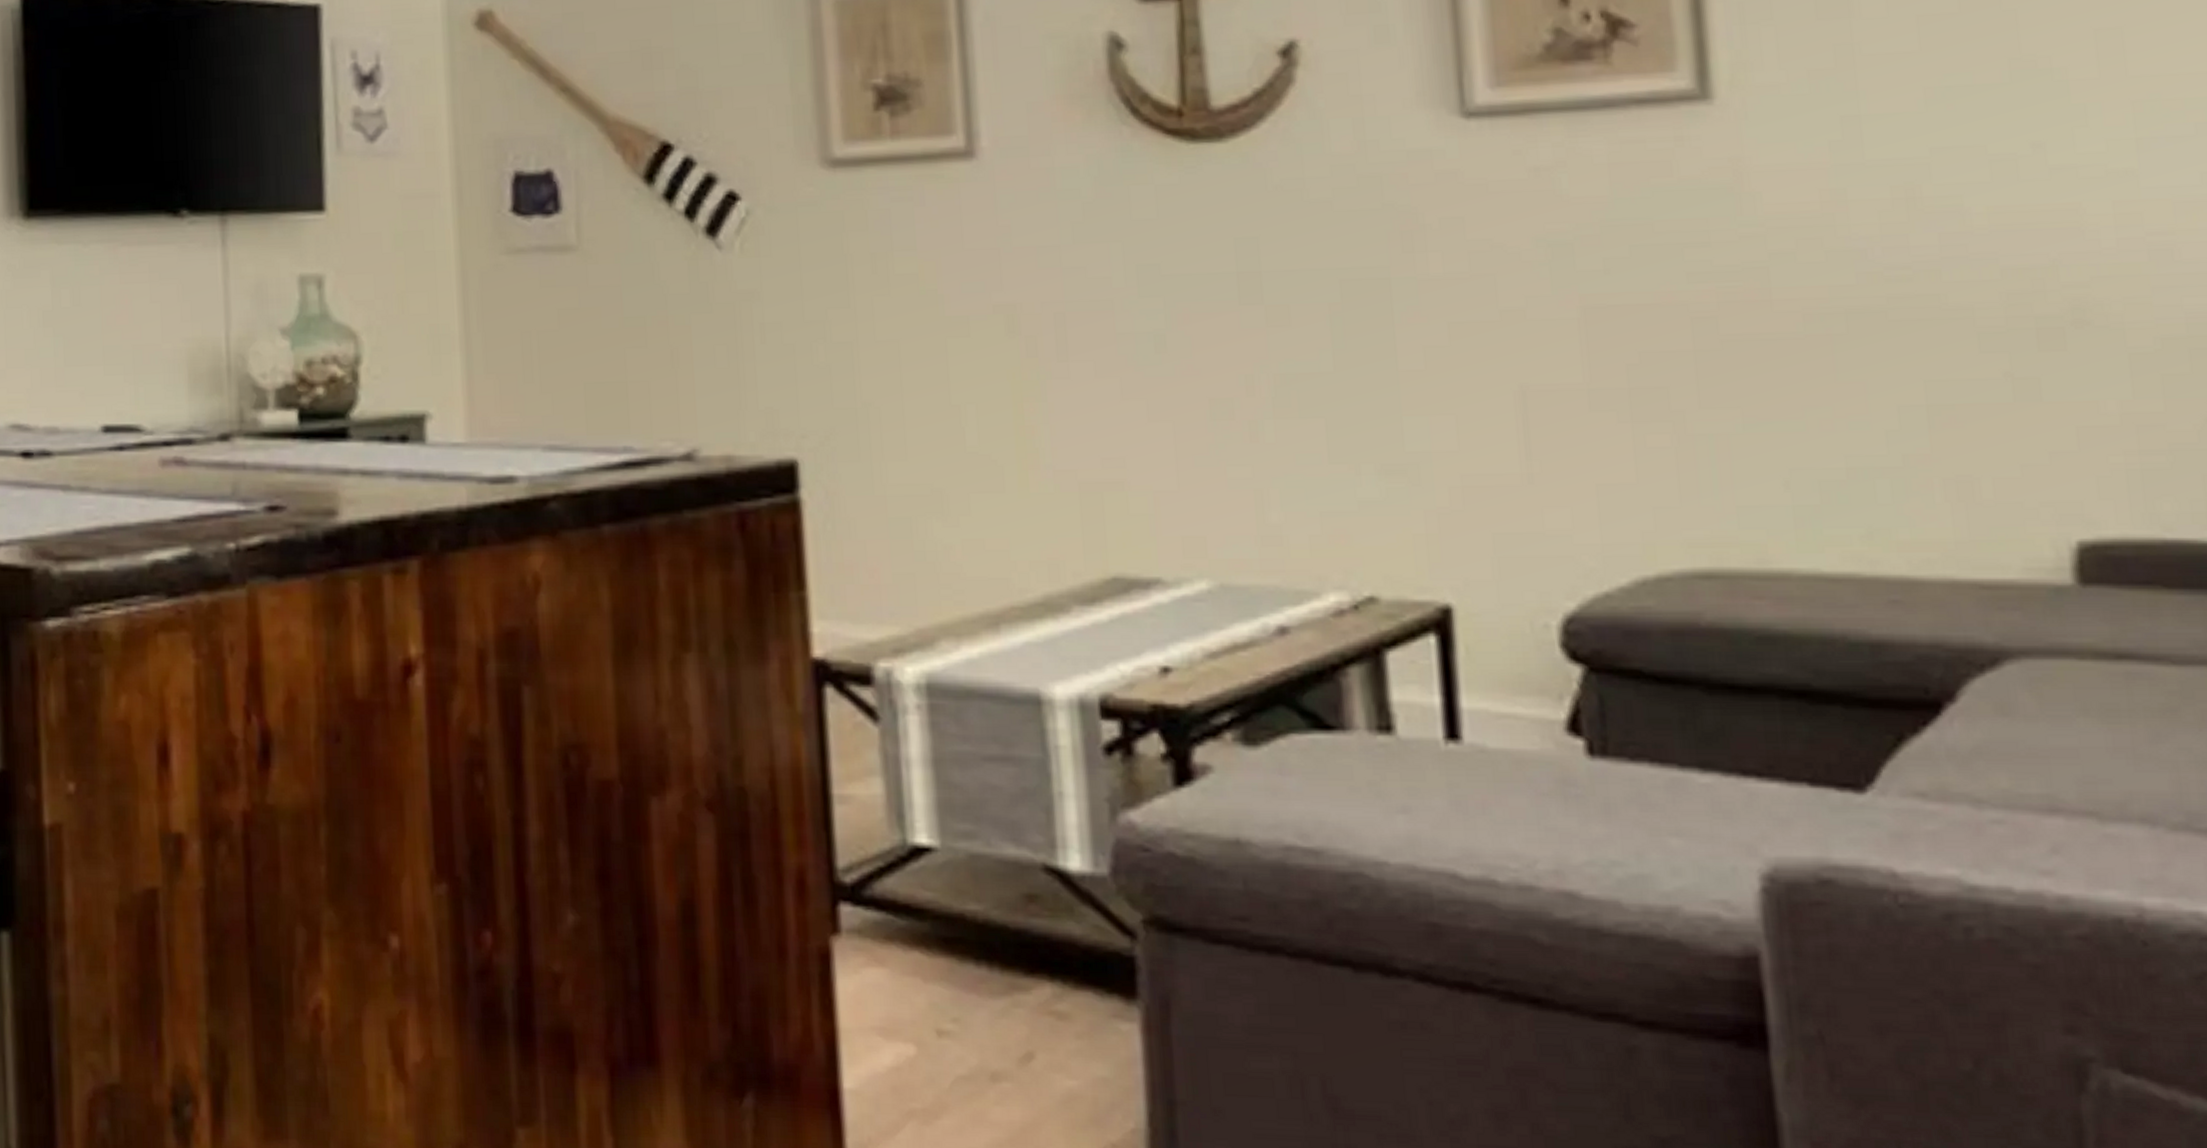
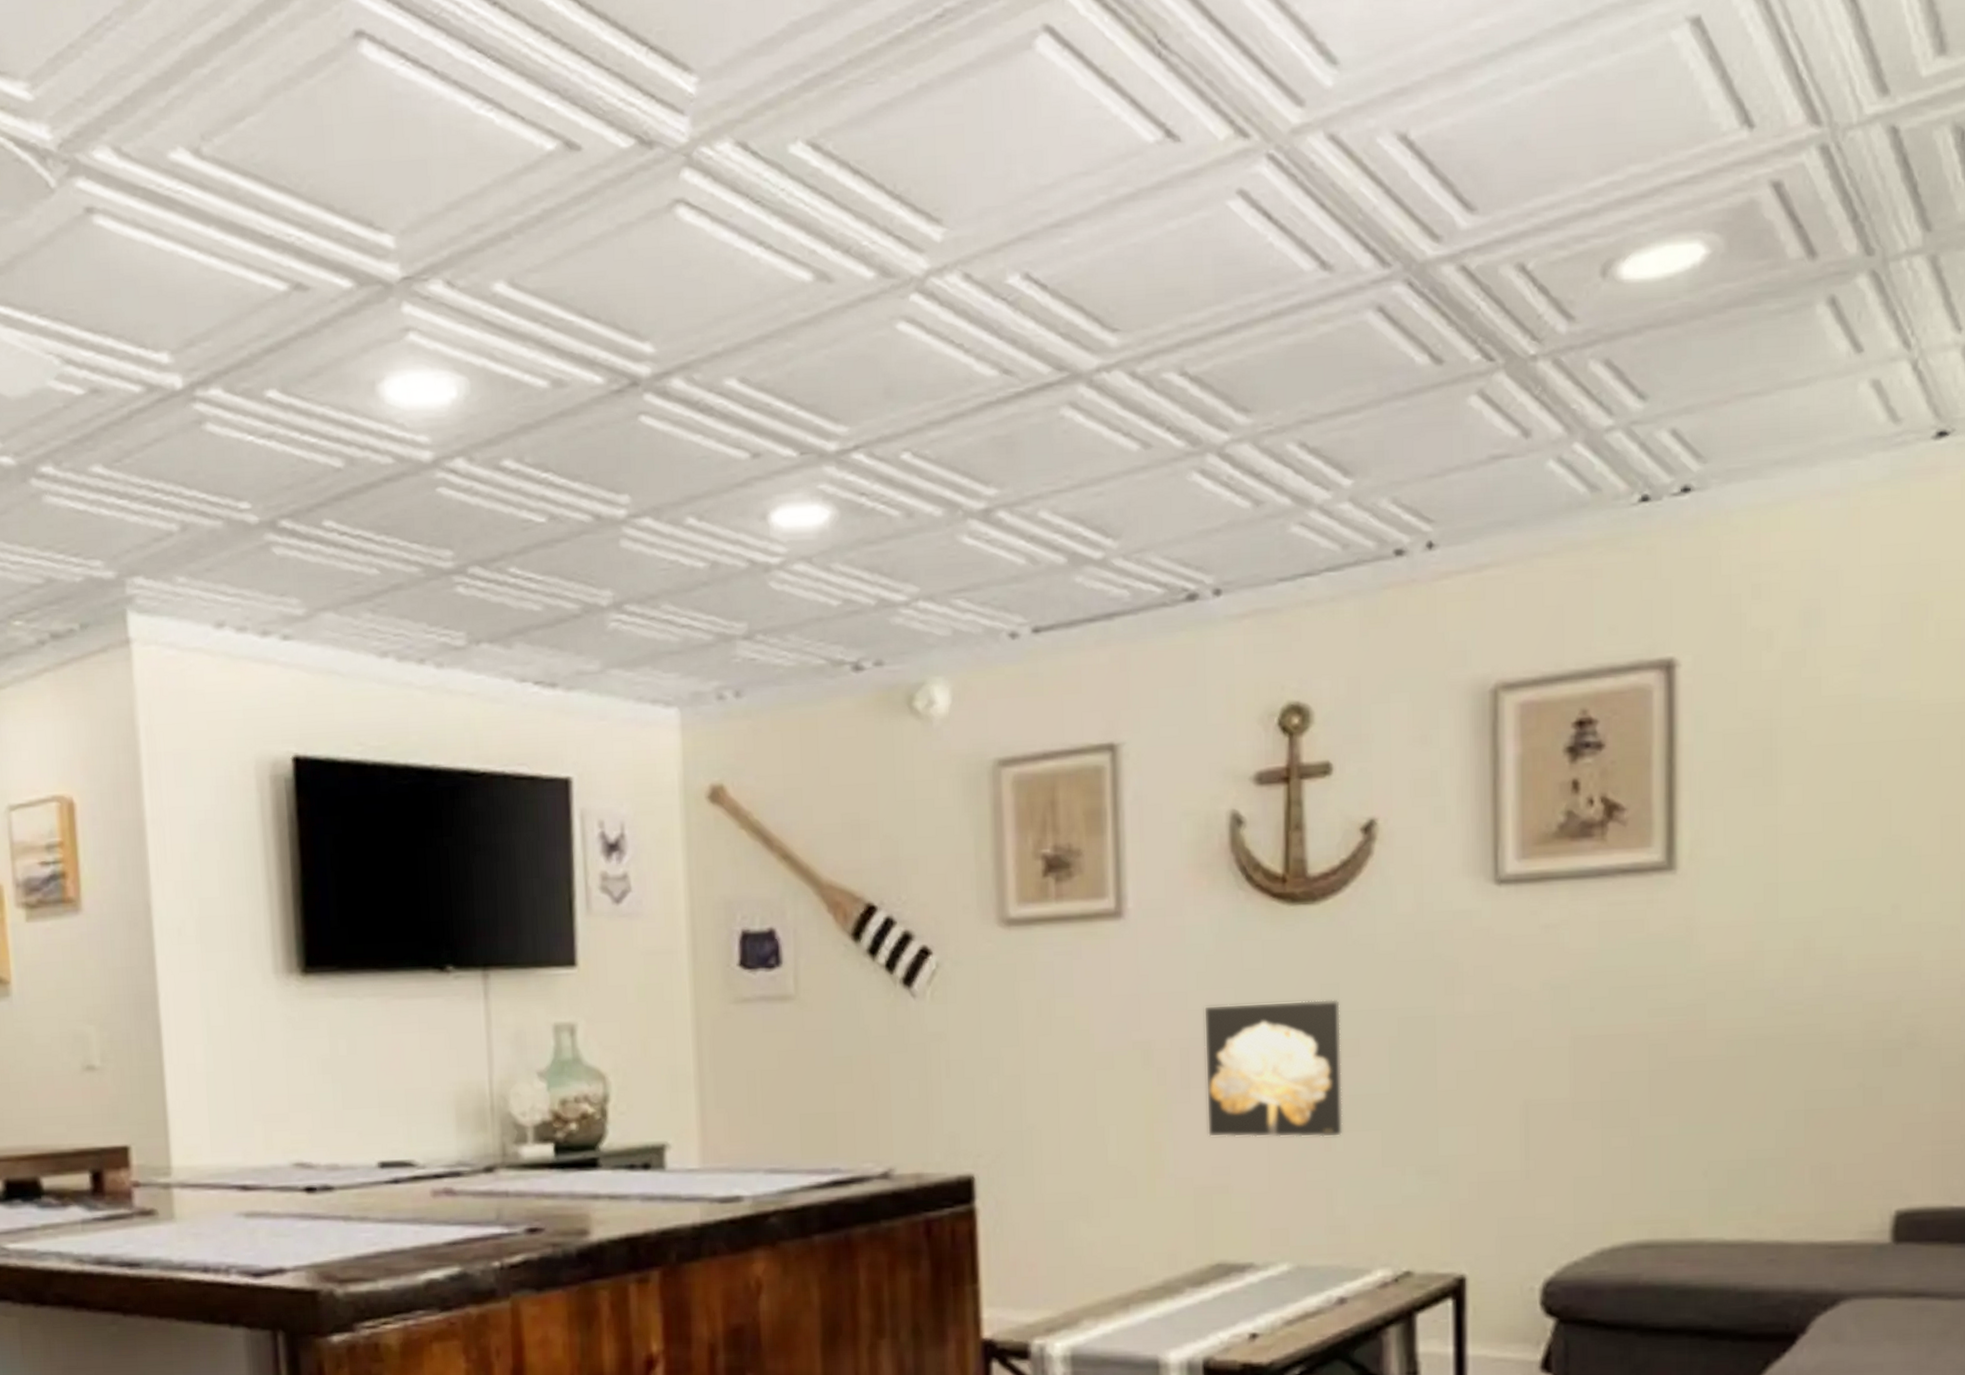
wall art: none [1082,257,1273,426] -> present [1203,999,1343,1138]

